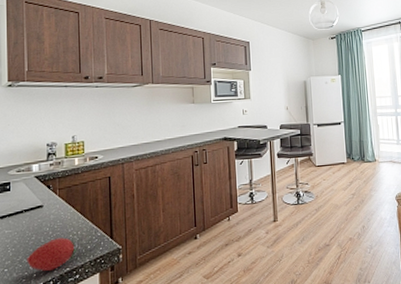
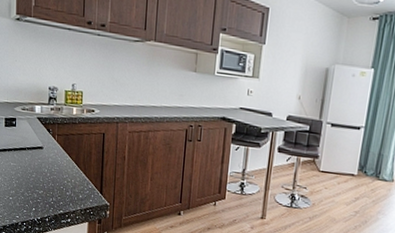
fruit: present [27,237,76,271] -> none [28,180,70,209]

